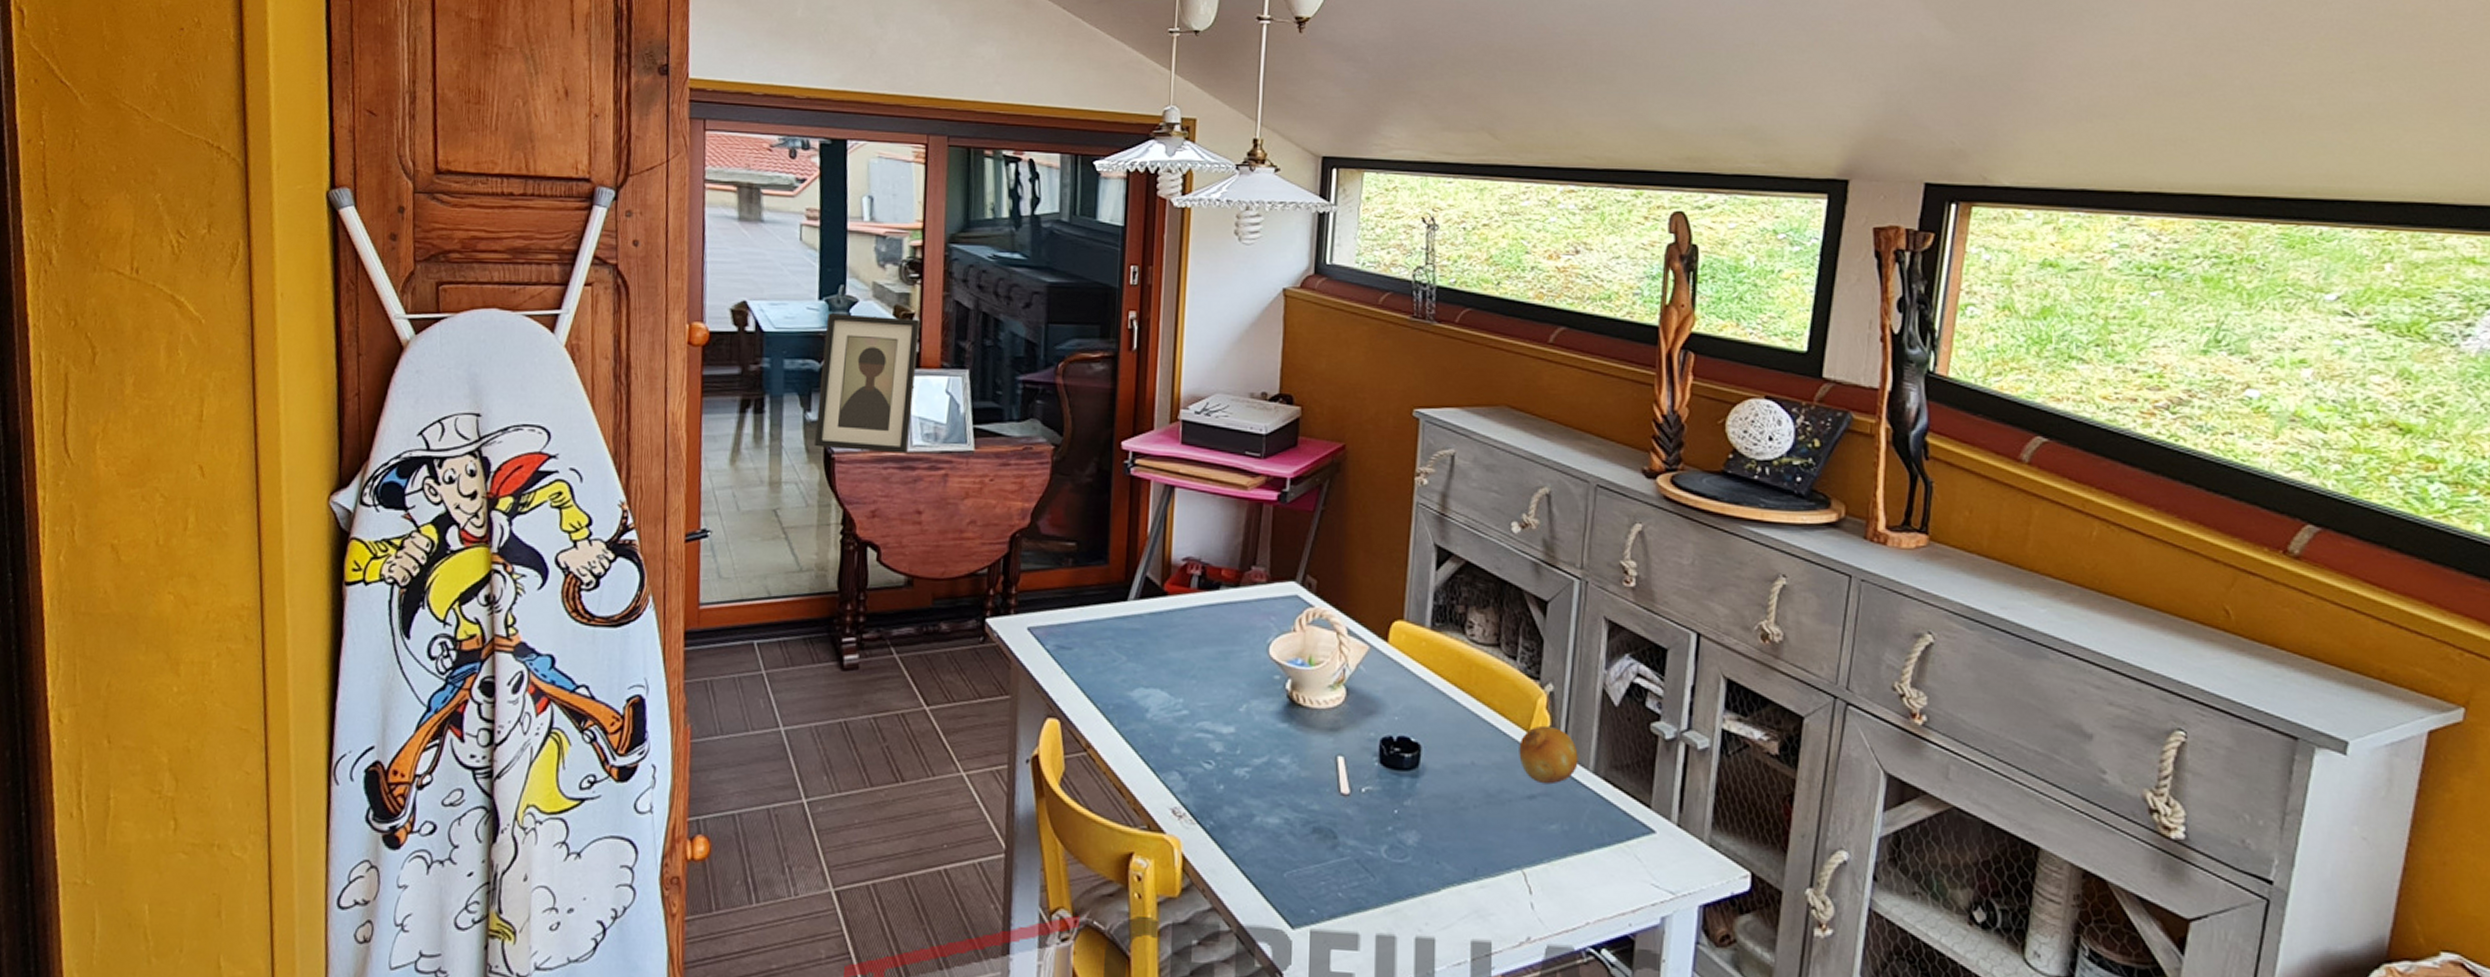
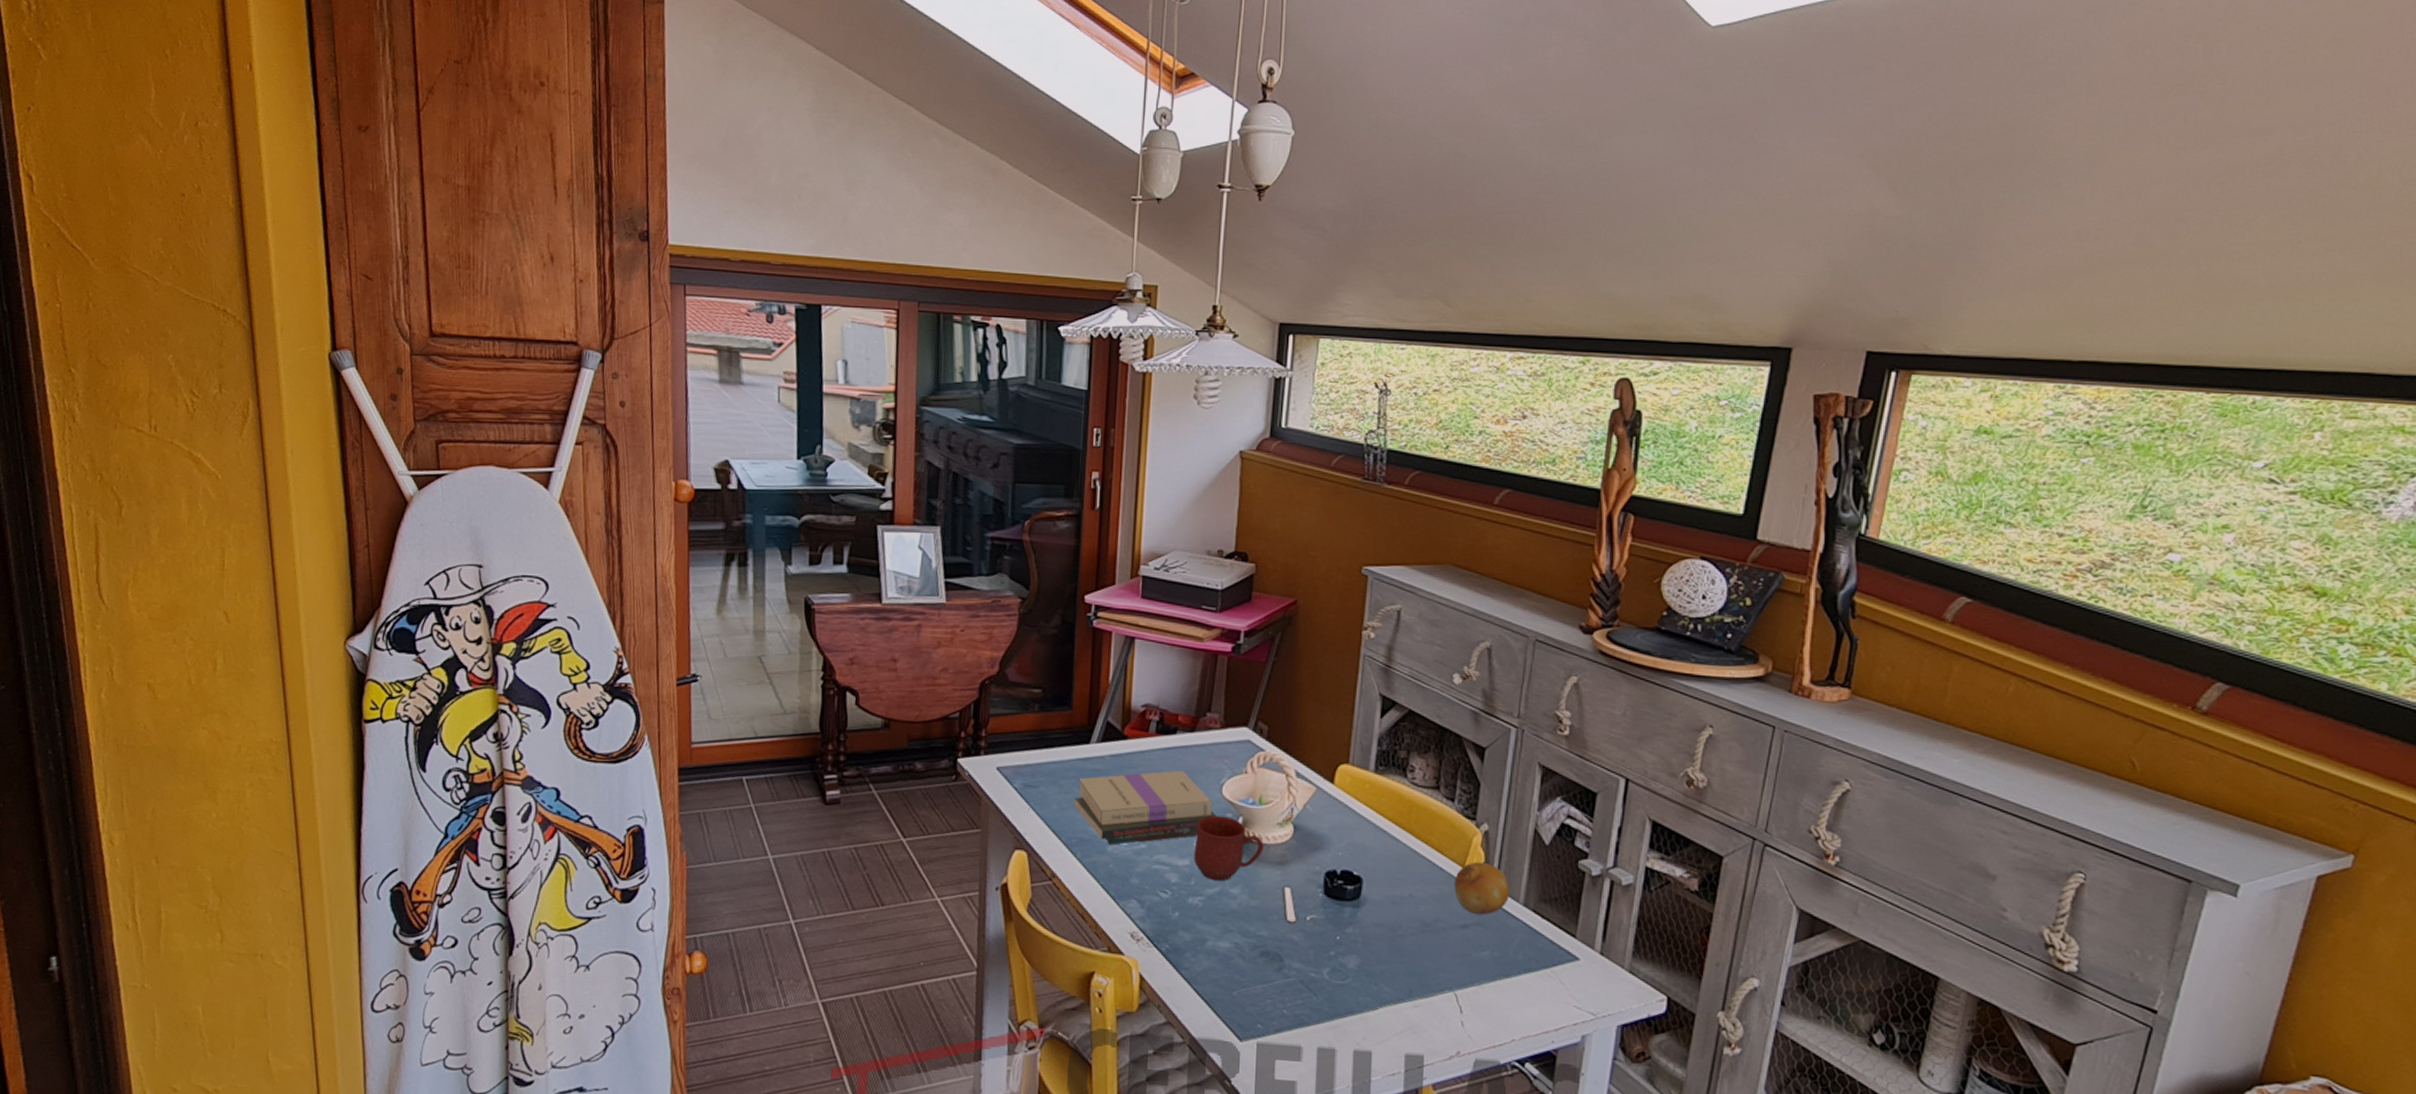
picture frame: present [813,313,921,454] -> none [794,472,894,605]
books: none [1110,628,1264,712] -> present [1074,770,1217,846]
mug: none [1239,678,1314,751] -> present [1193,815,1264,882]

